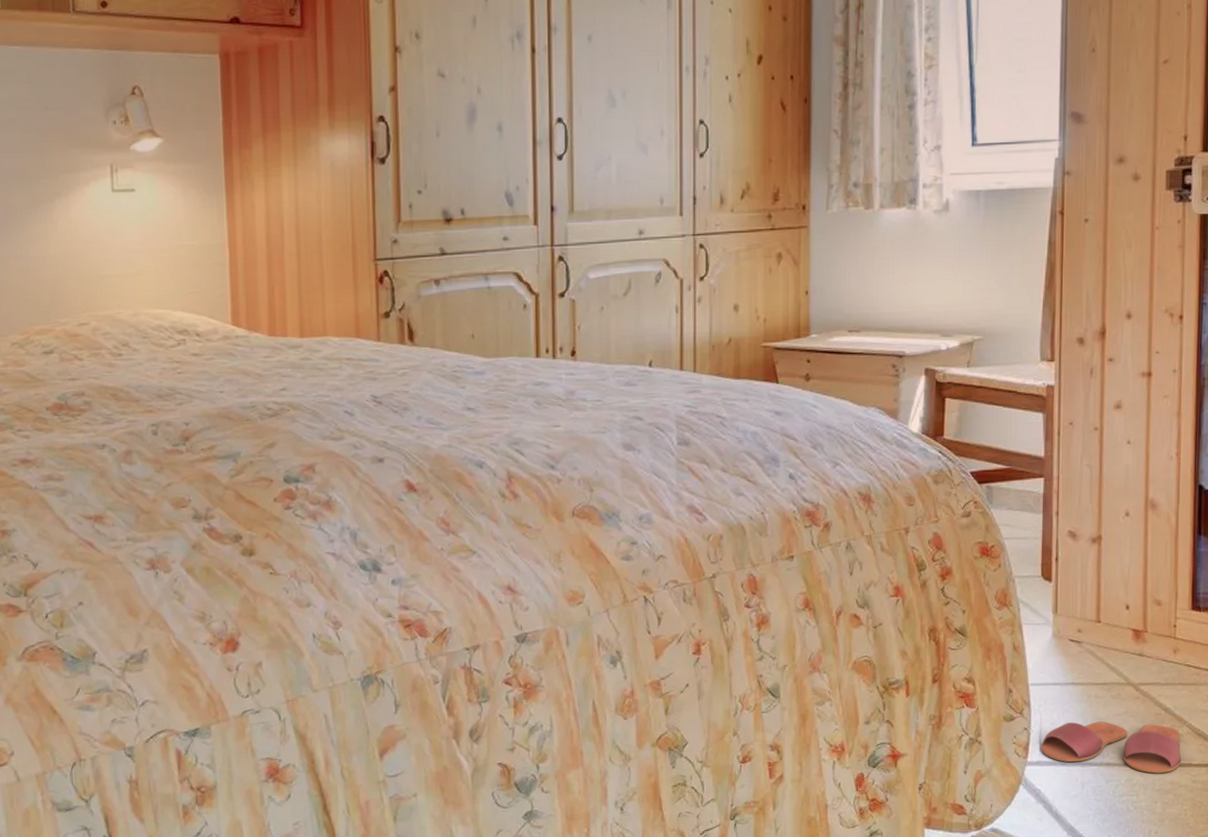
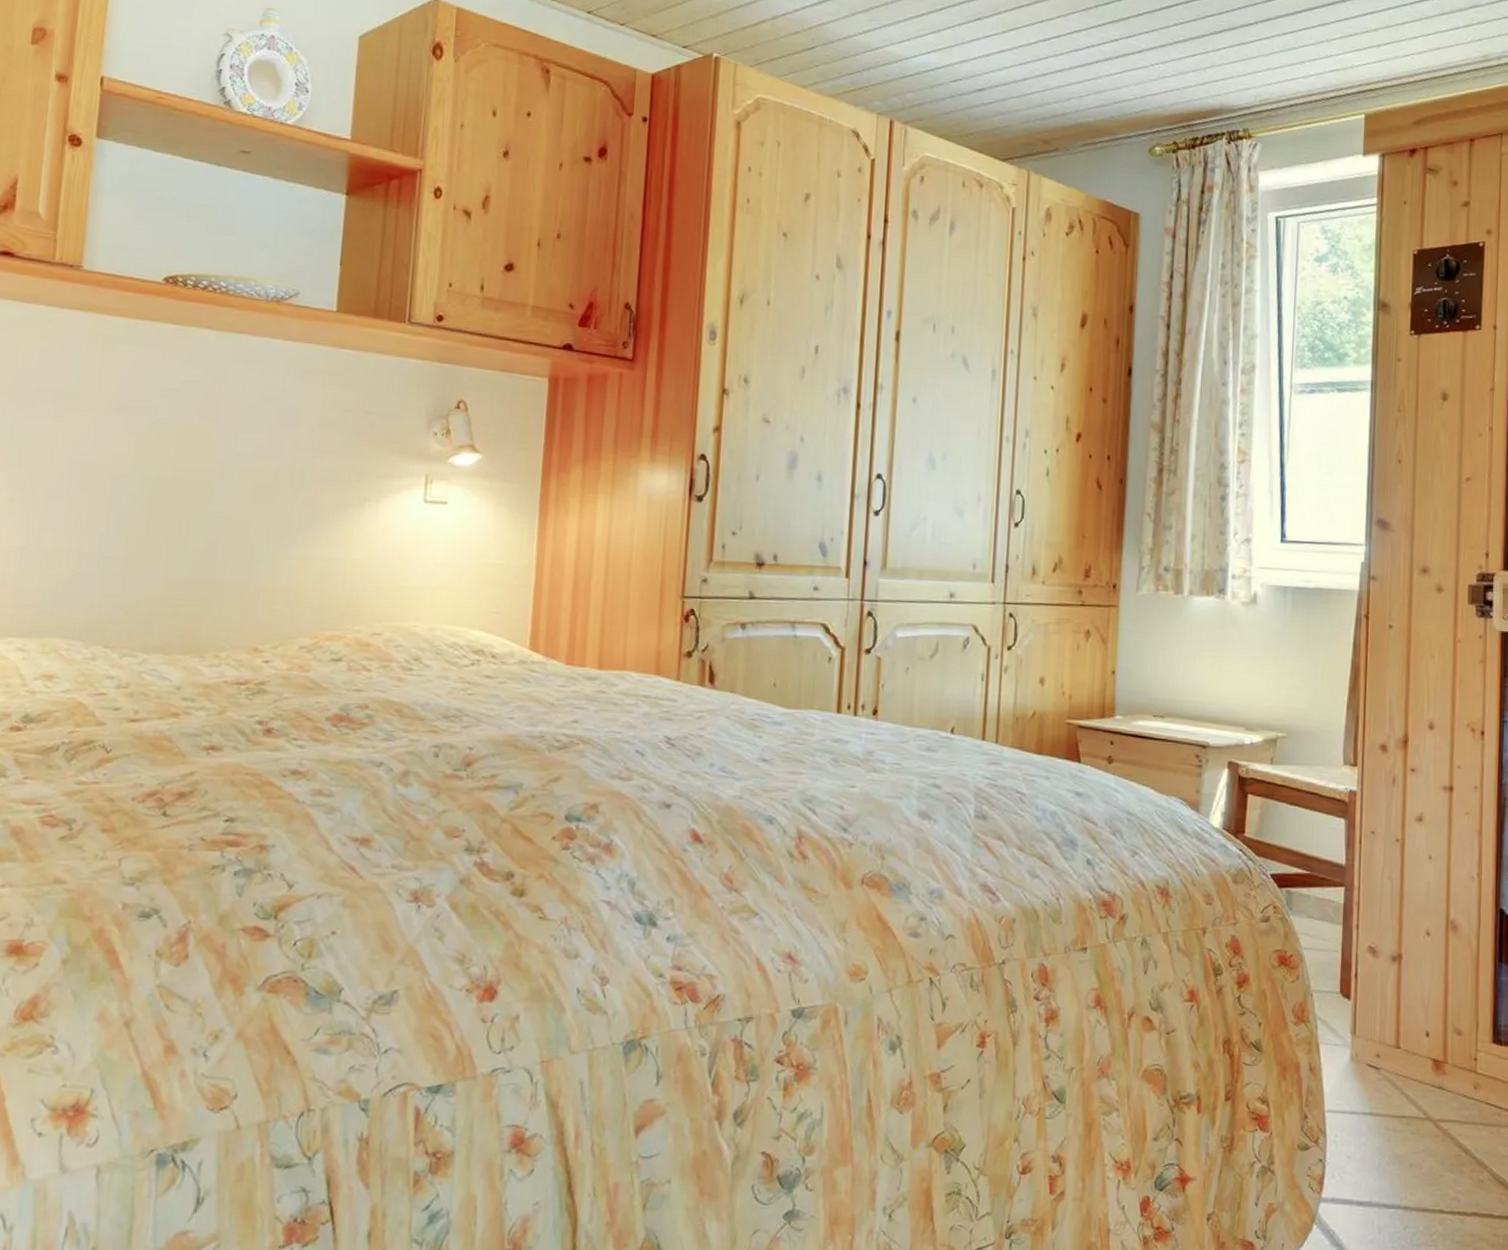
slippers: present [1041,721,1182,773] -> none [1336,1156,1482,1223]

